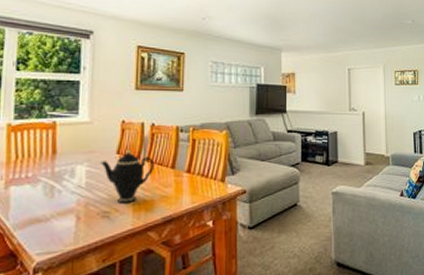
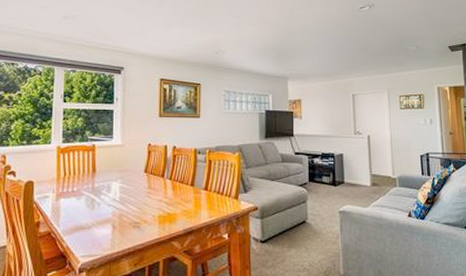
teapot: present [99,149,155,203] -> none [130,168,177,216]

